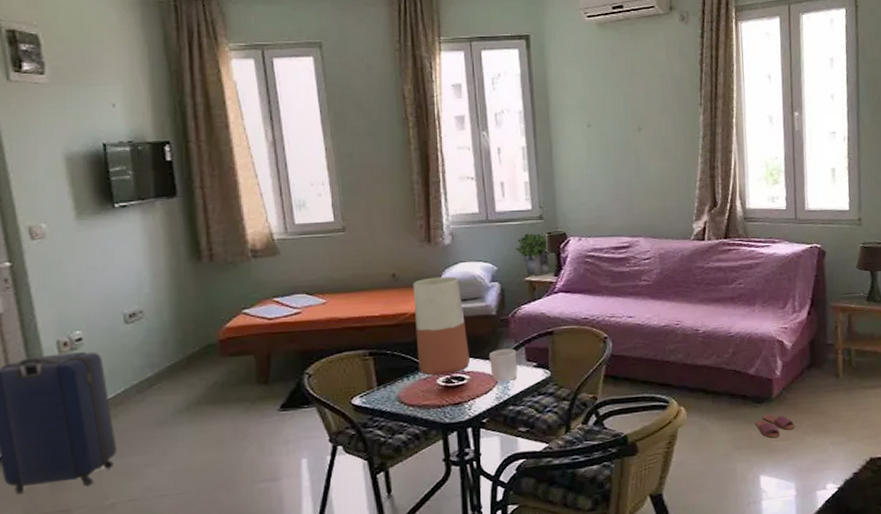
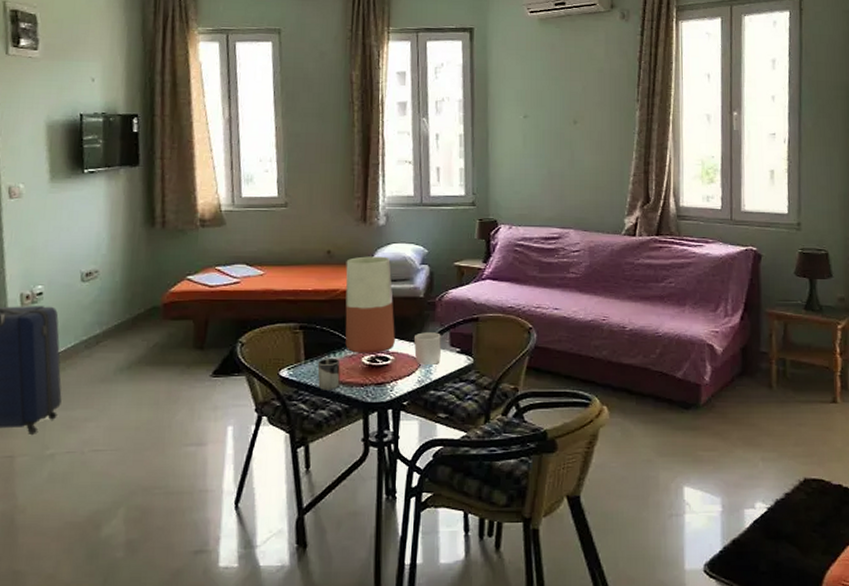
cup: none [391,382,416,415] -> present [317,359,340,390]
potted plant: present [516,233,550,276] -> none [447,219,481,262]
slippers: present [755,414,794,438] -> none [680,421,722,447]

